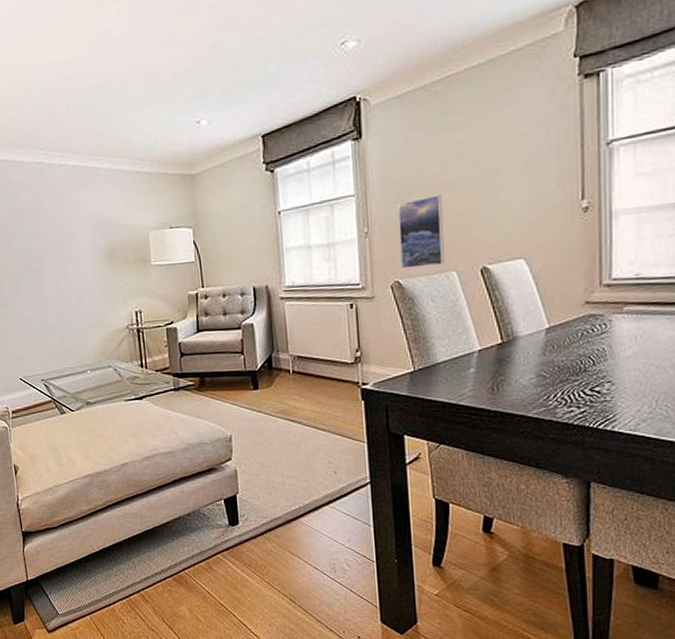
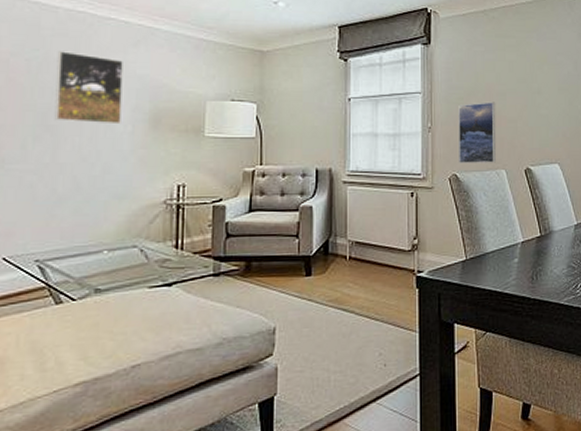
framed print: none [28,200,84,263] -> present [54,51,123,125]

